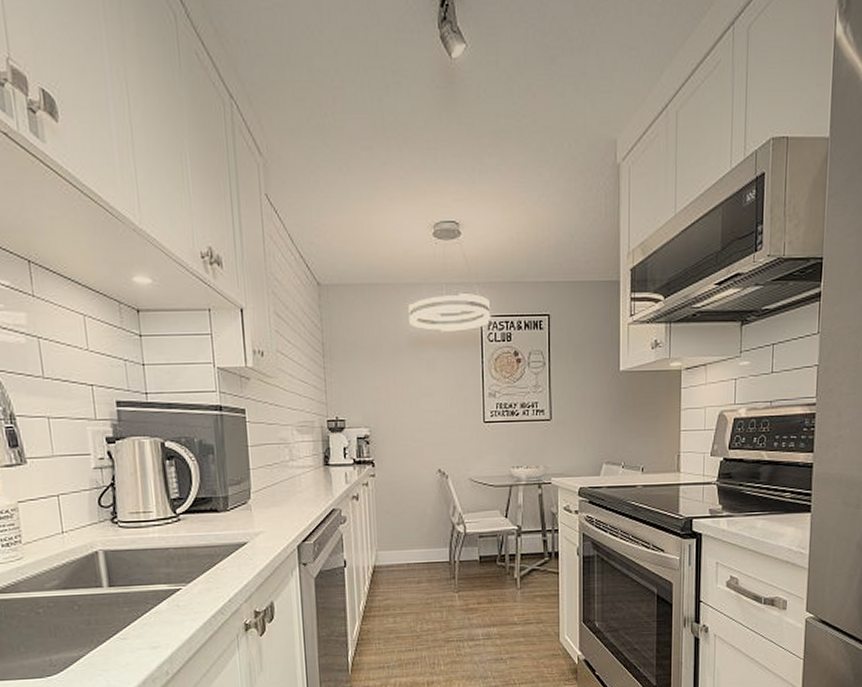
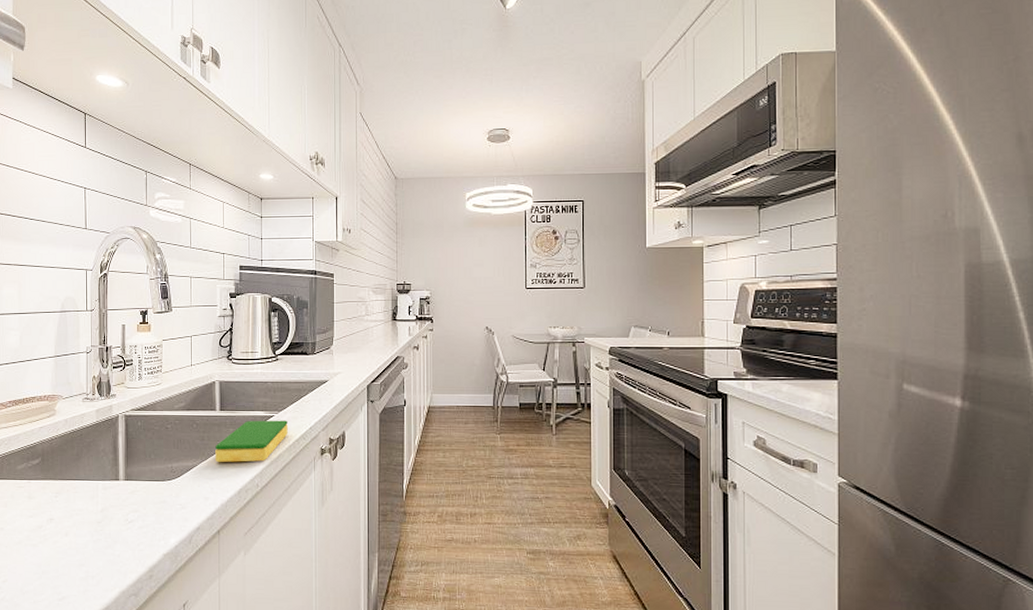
dish sponge: none [107,593,201,650] -> present [215,420,288,463]

